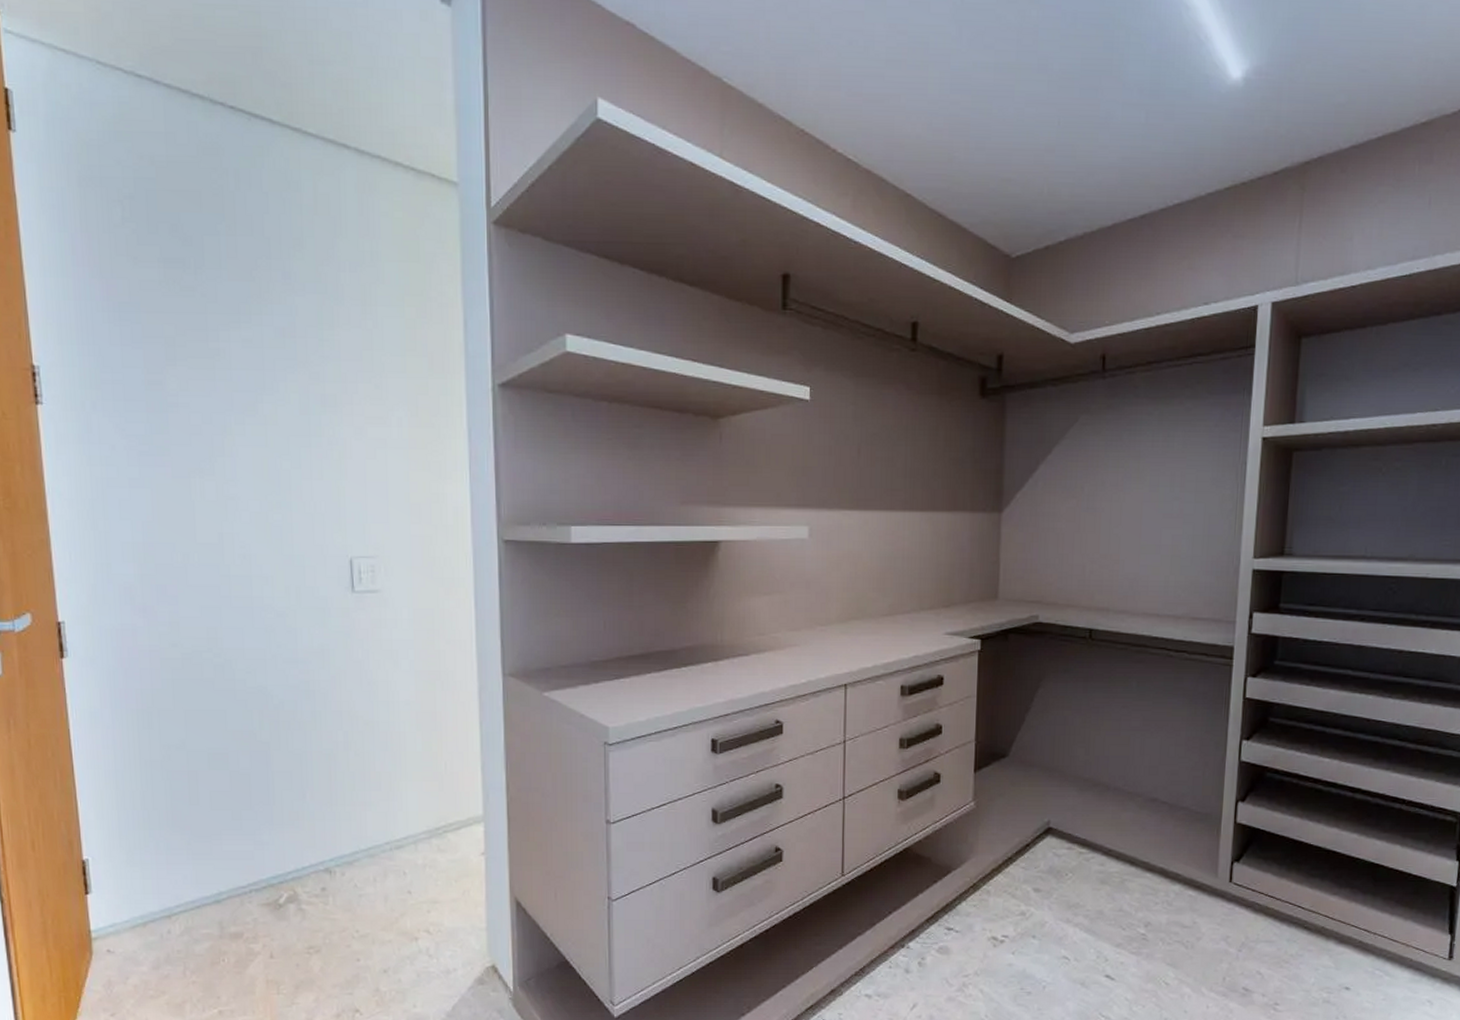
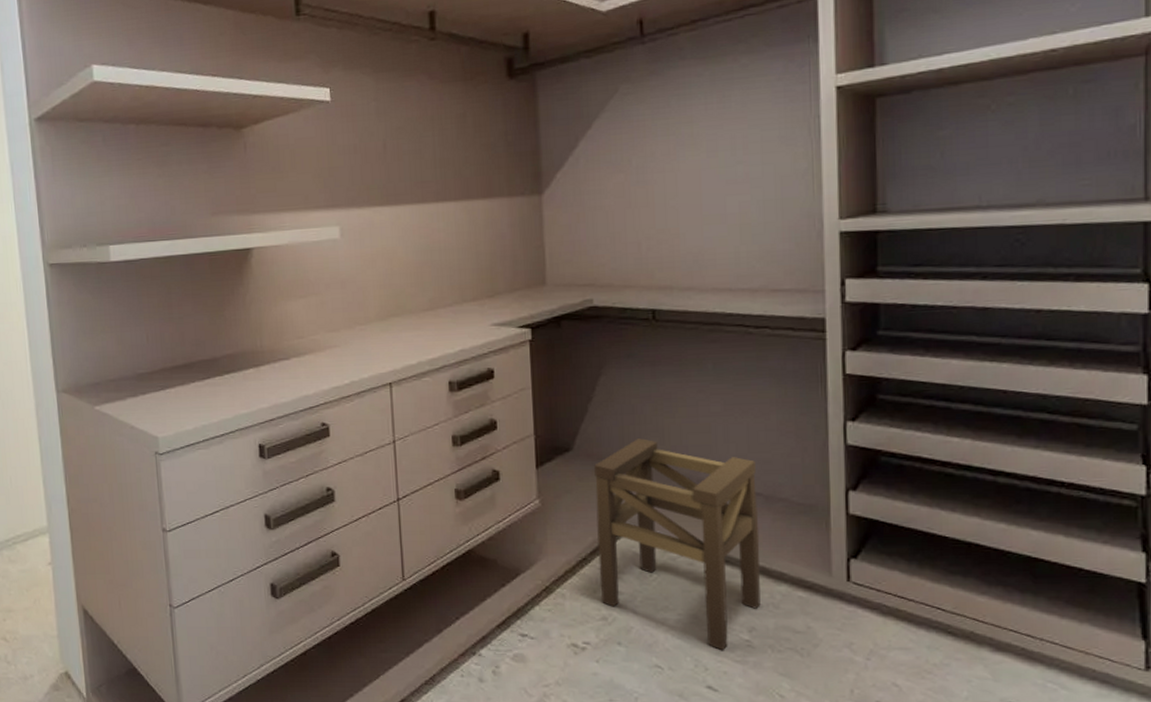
stool: none [1021,748,1165,943] -> present [594,438,761,650]

